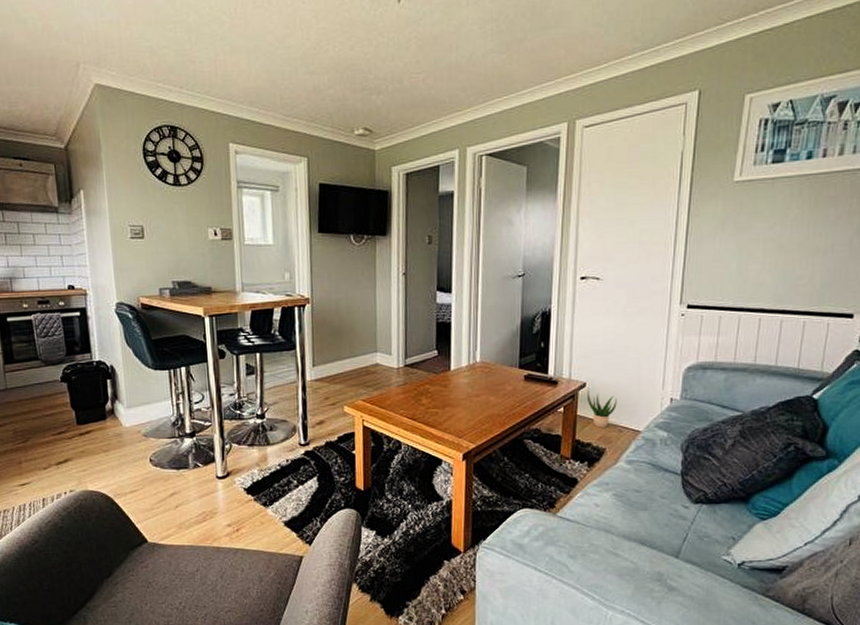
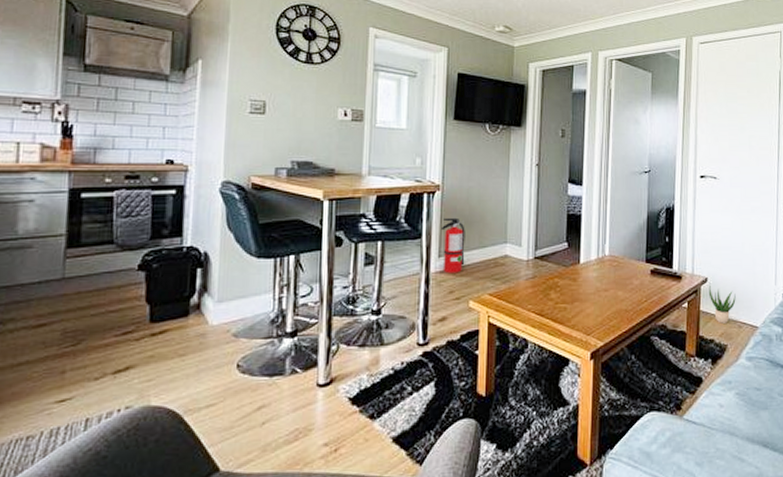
fire extinguisher: none [313,329,338,382] -> present [440,217,465,274]

